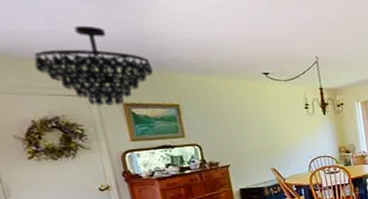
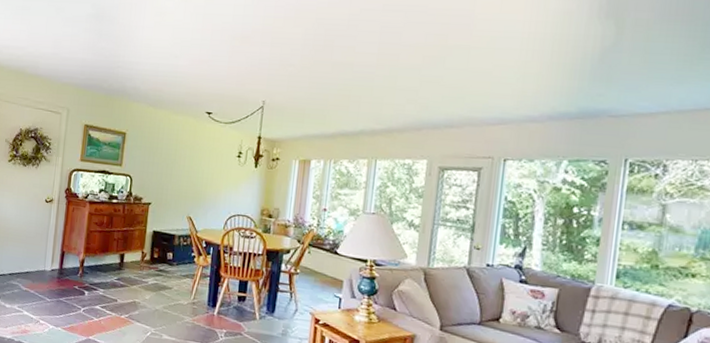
chandelier: present [34,25,154,106] -> none [36,50,116,126]

